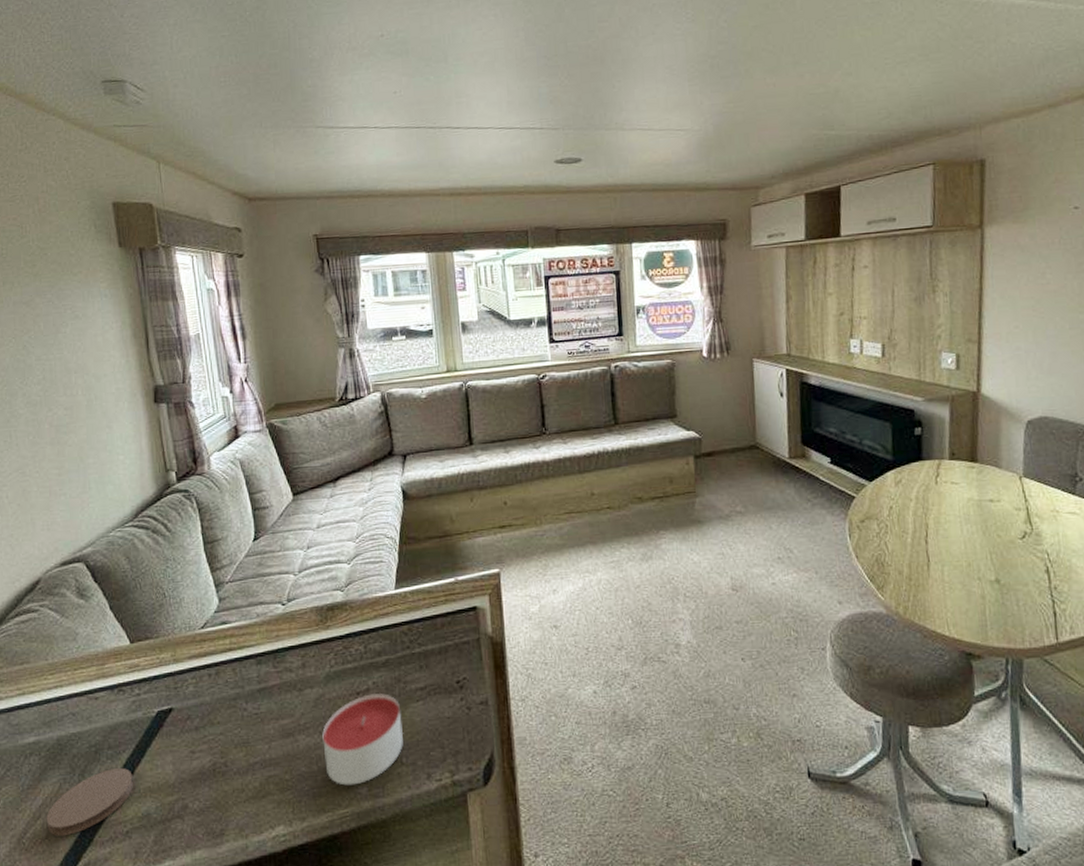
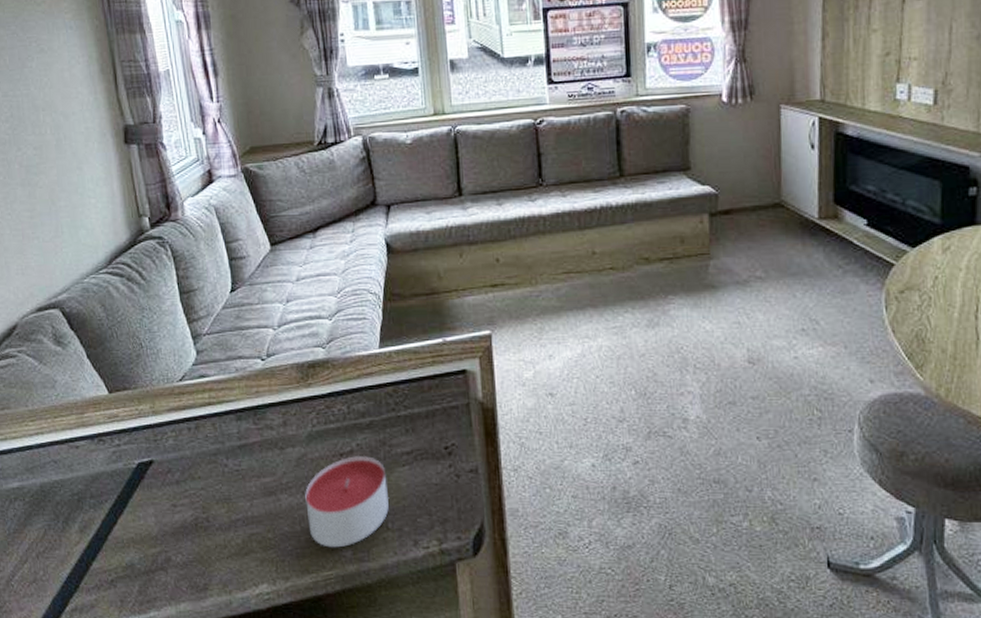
coaster: present [46,767,134,836] -> none [33,516,117,581]

